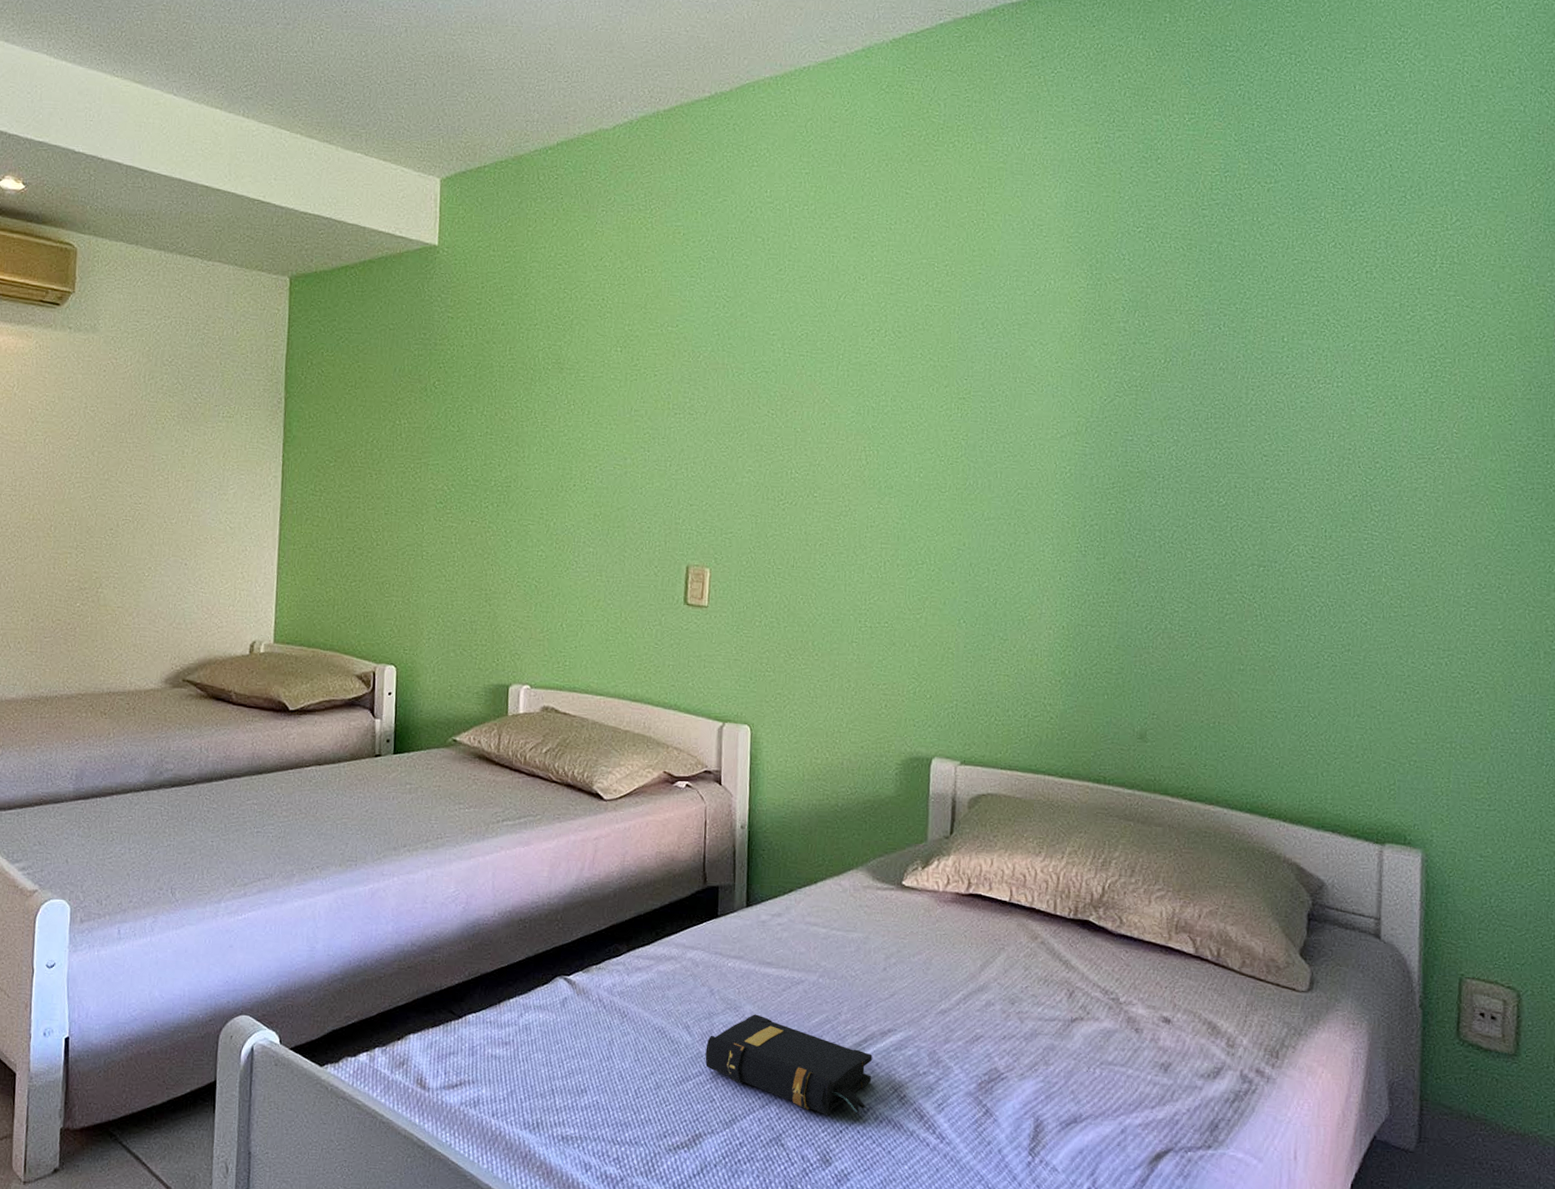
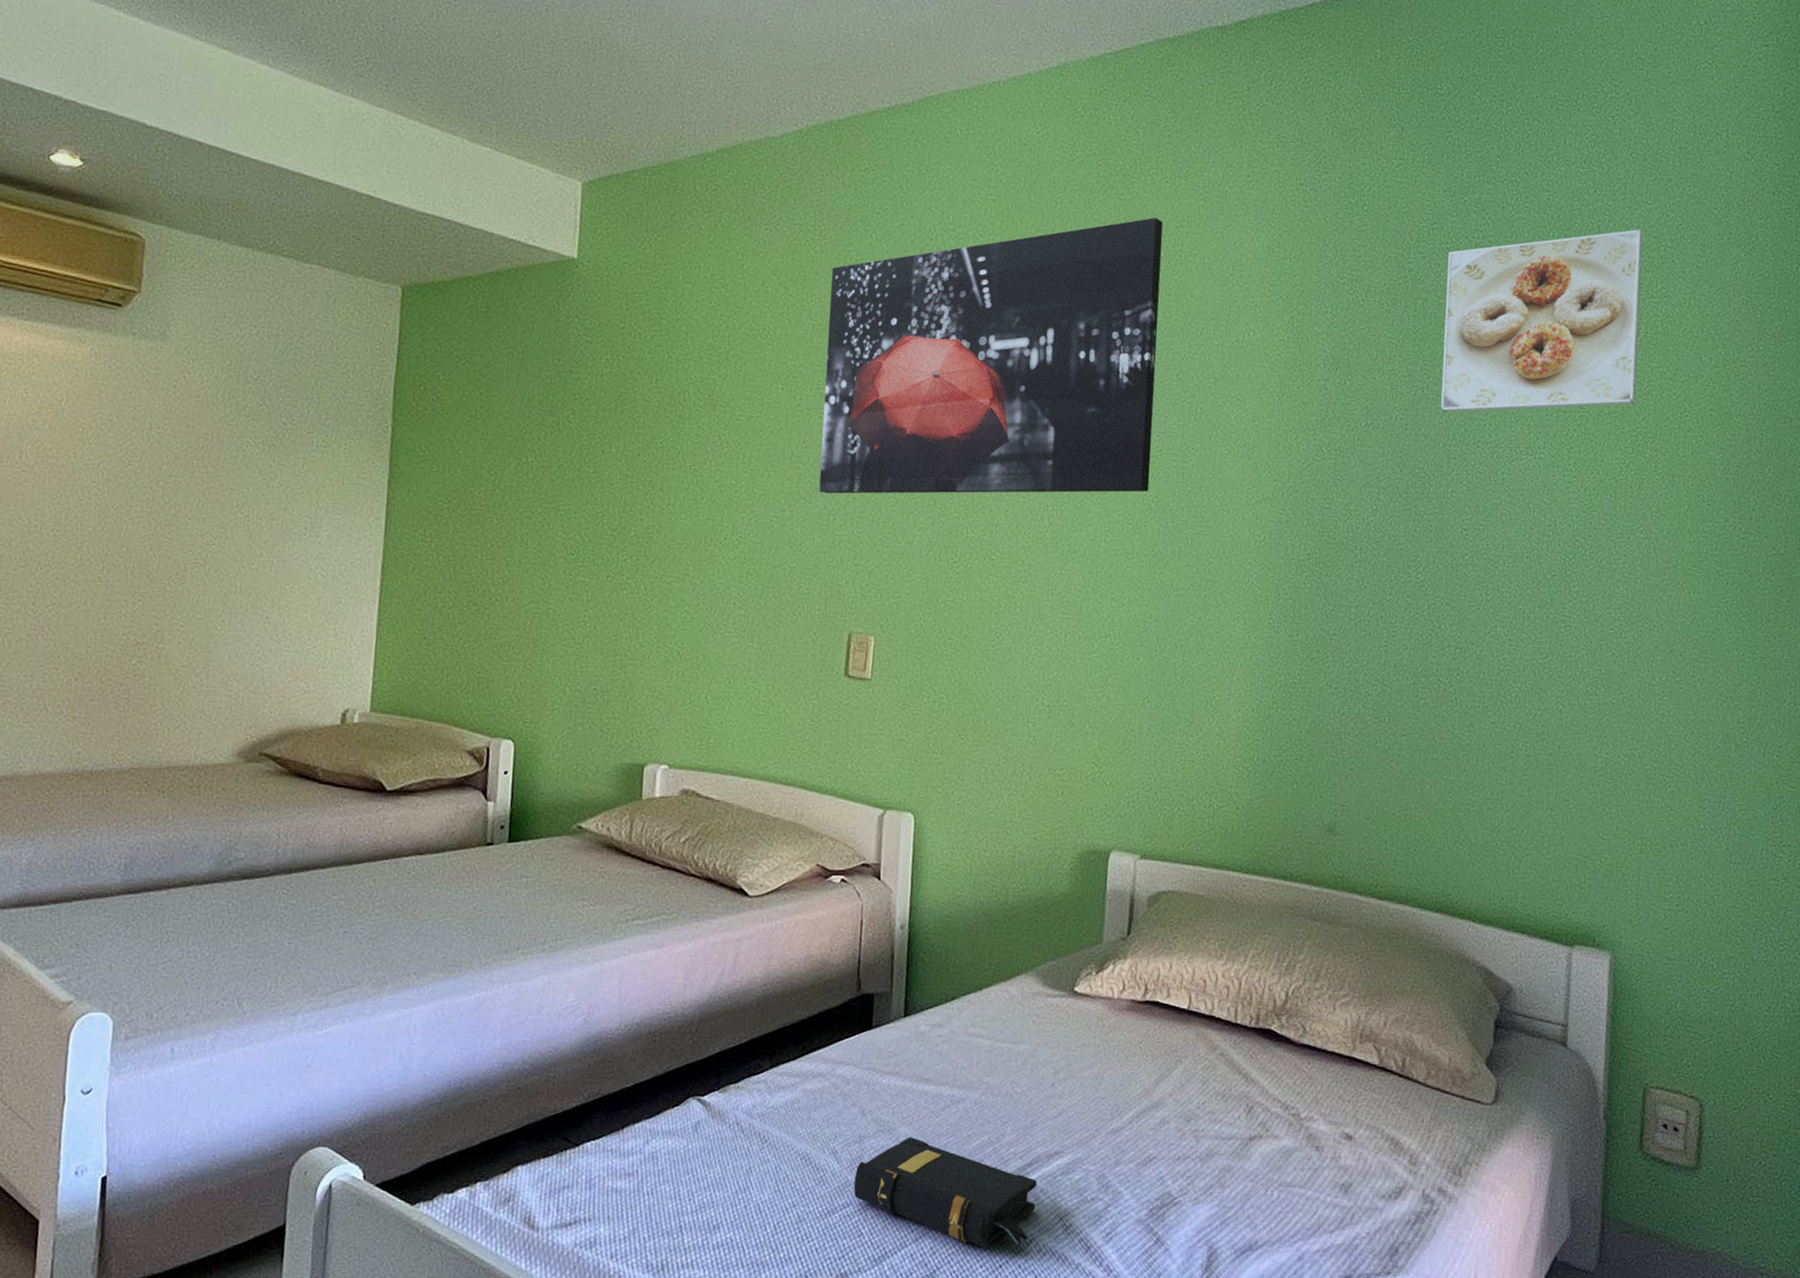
wall art: none [656,180,966,443] -> present [819,217,1163,494]
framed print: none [1238,166,1436,347] -> present [1440,229,1643,413]

